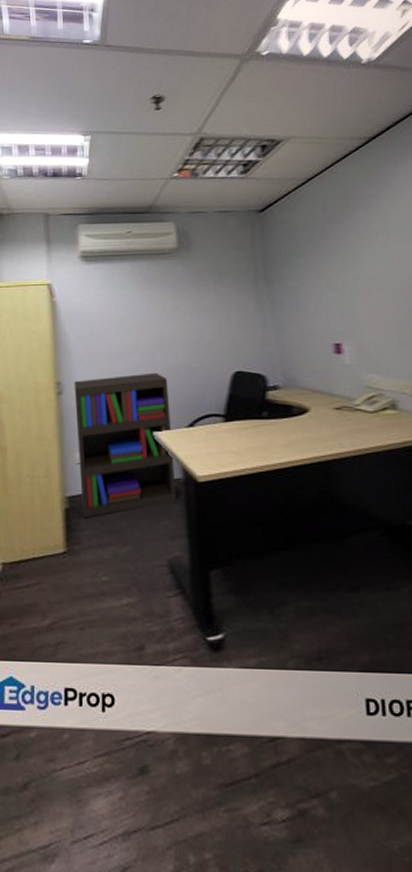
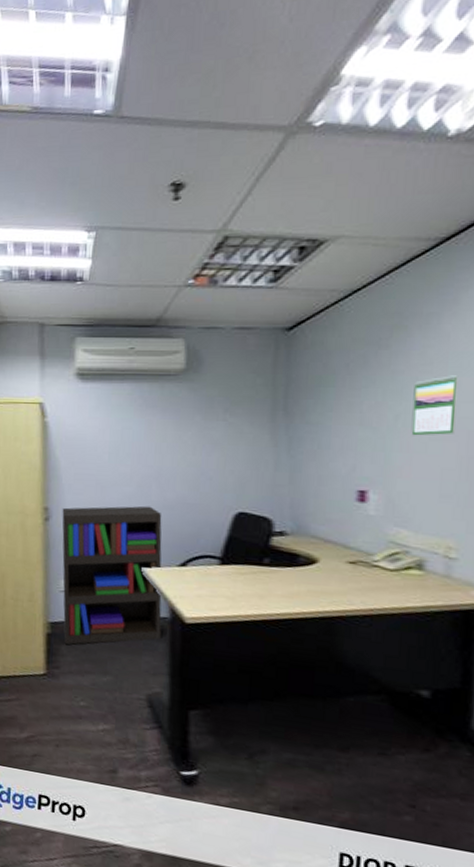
calendar: none [366,243,403,294] -> present [411,375,459,436]

